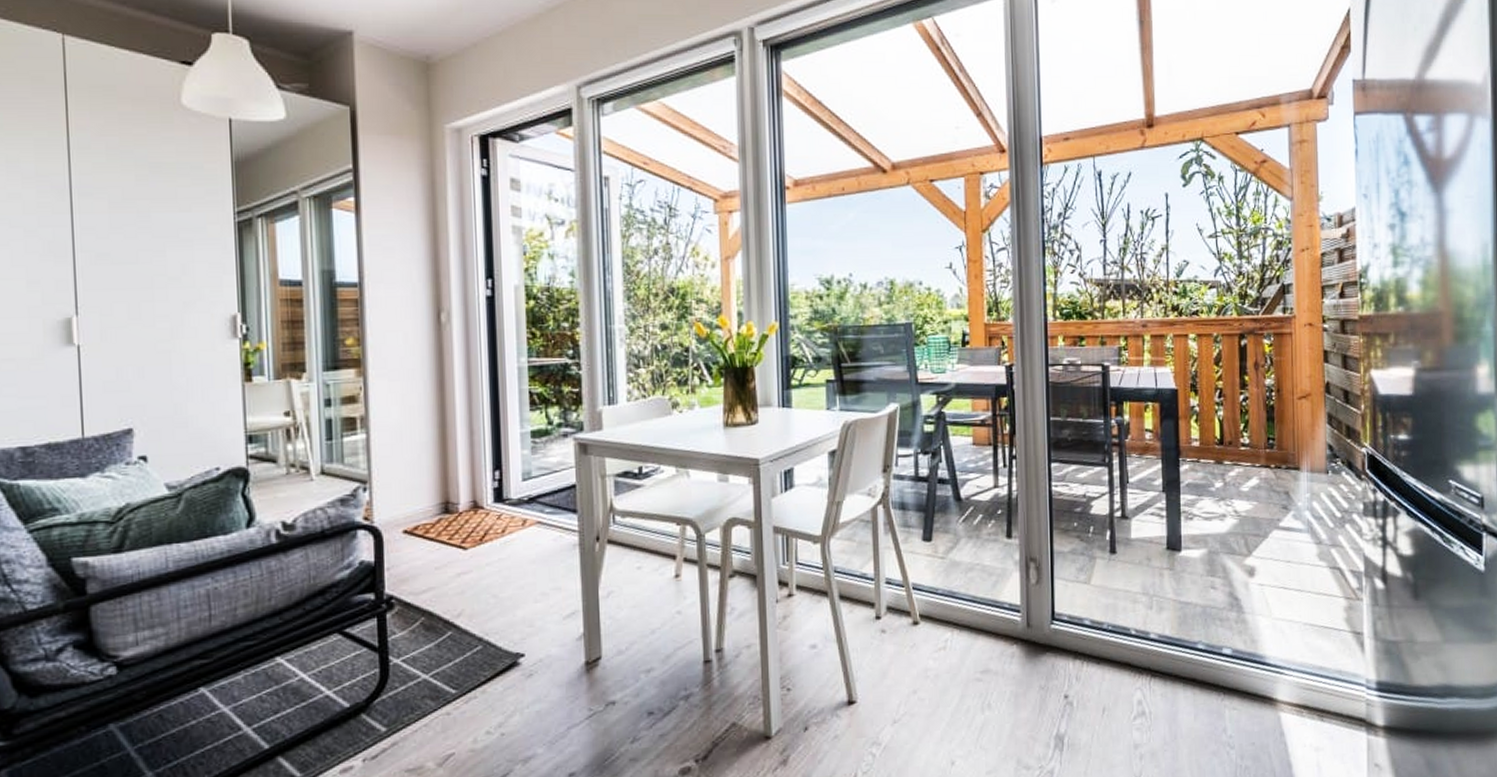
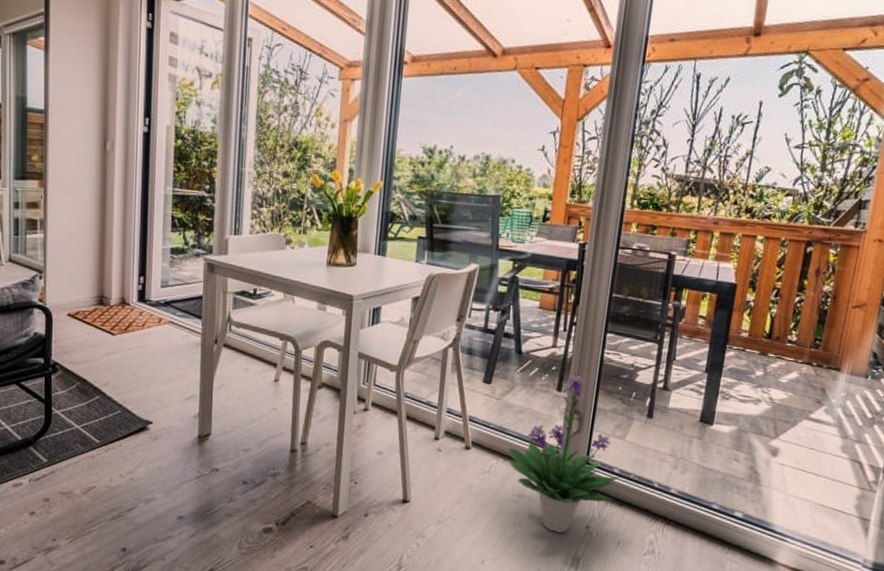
potted plant: none [963,516,1092,709] -> present [508,374,620,533]

